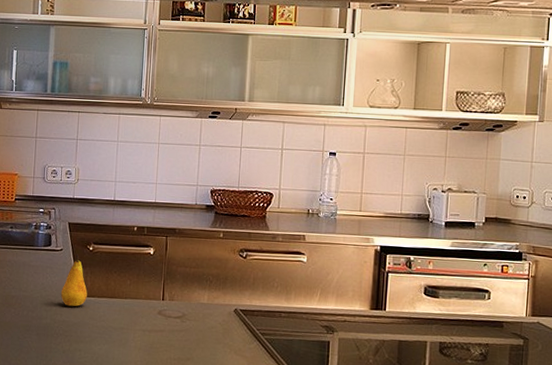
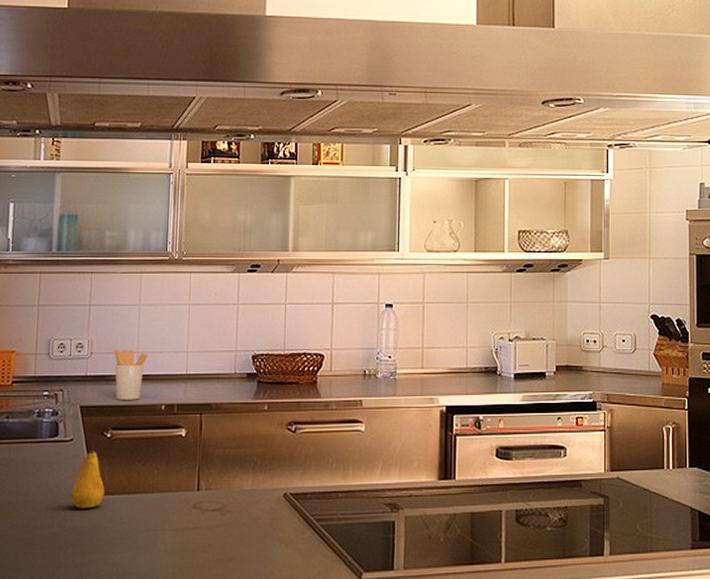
utensil holder: none [95,178,124,221] -> present [113,349,148,400]

